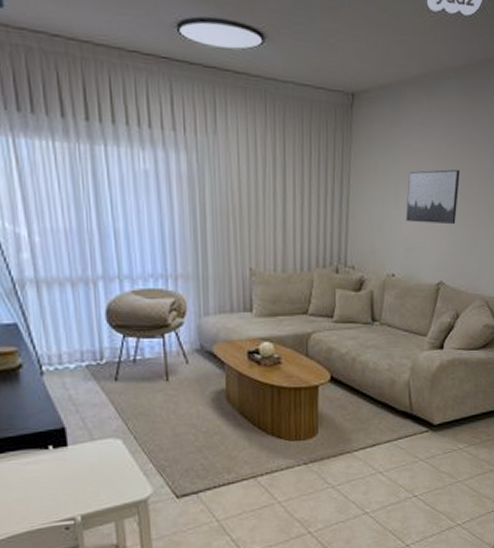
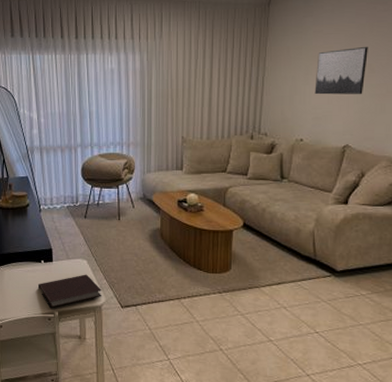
notebook: none [46,458,148,513] -> present [38,274,102,309]

